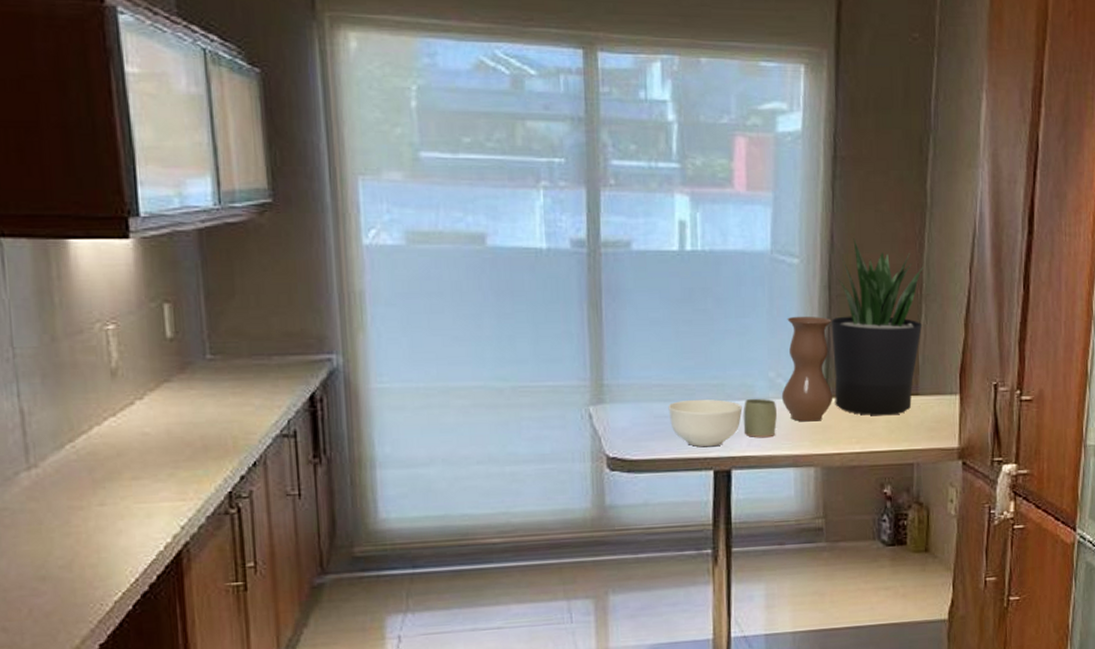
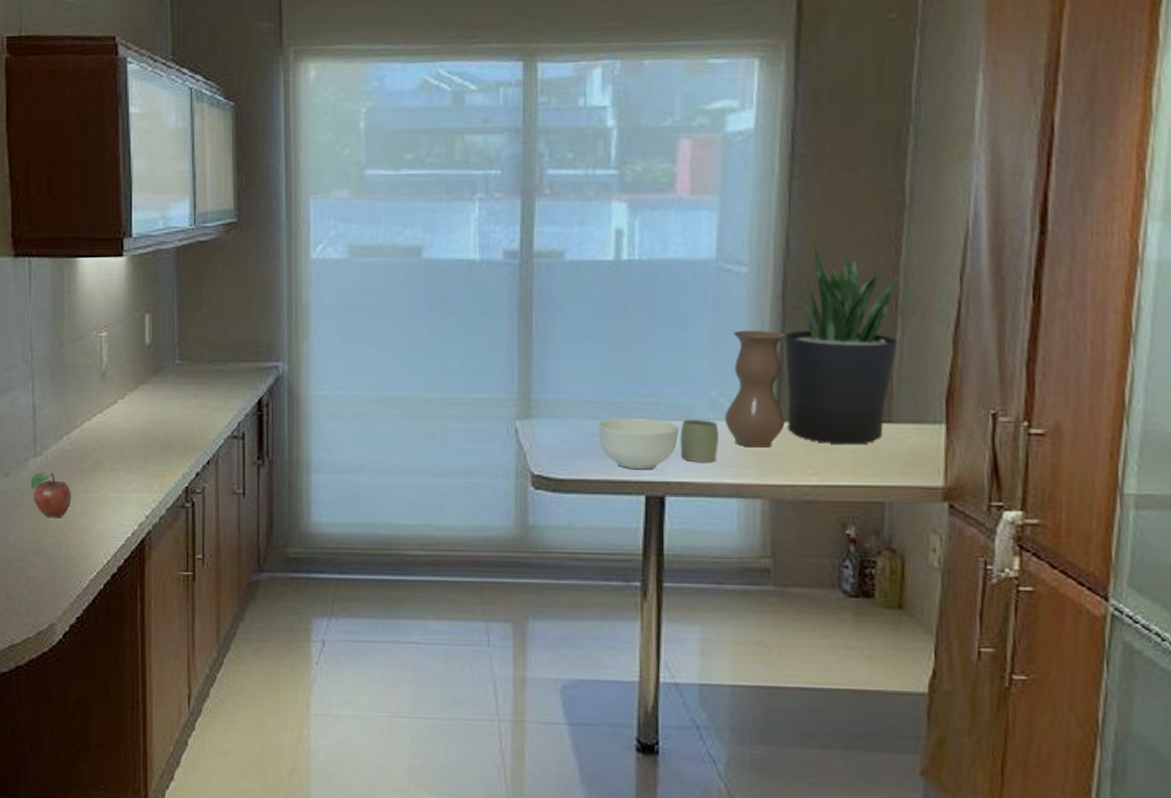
fruit: none [24,486,83,537] -> present [30,472,72,517]

